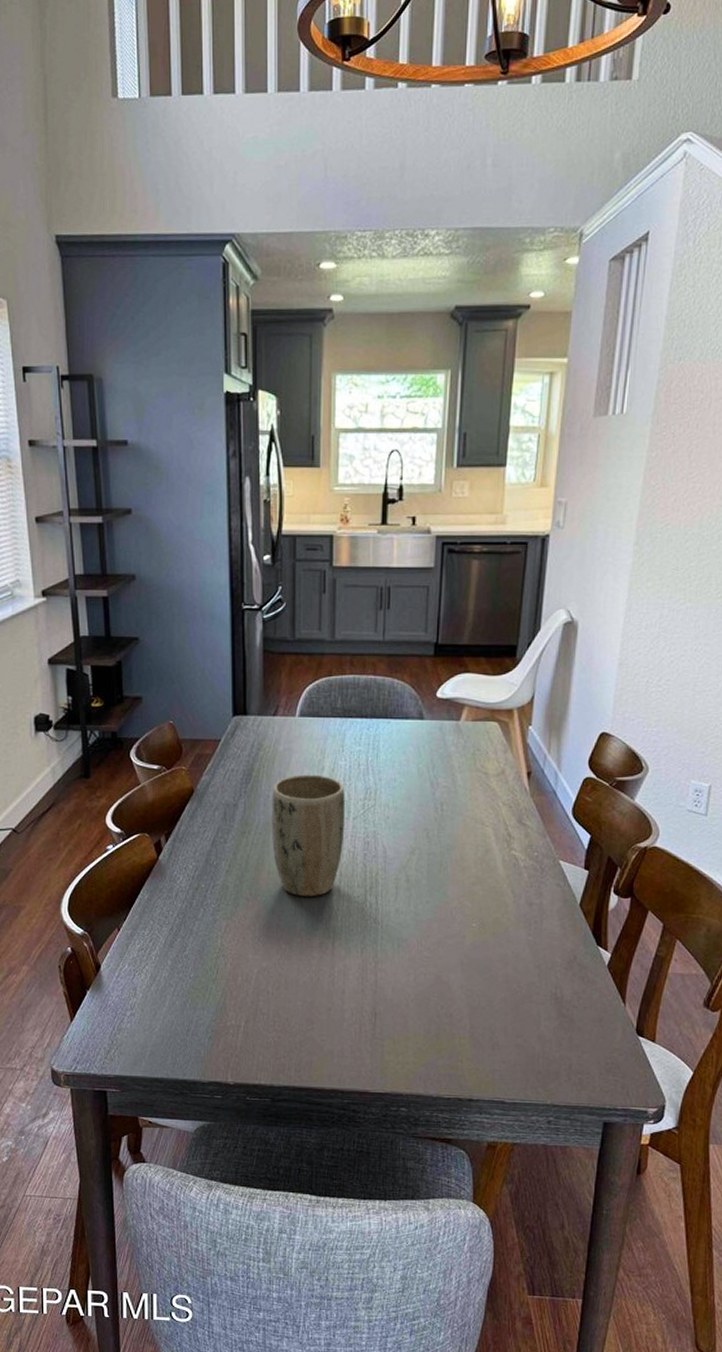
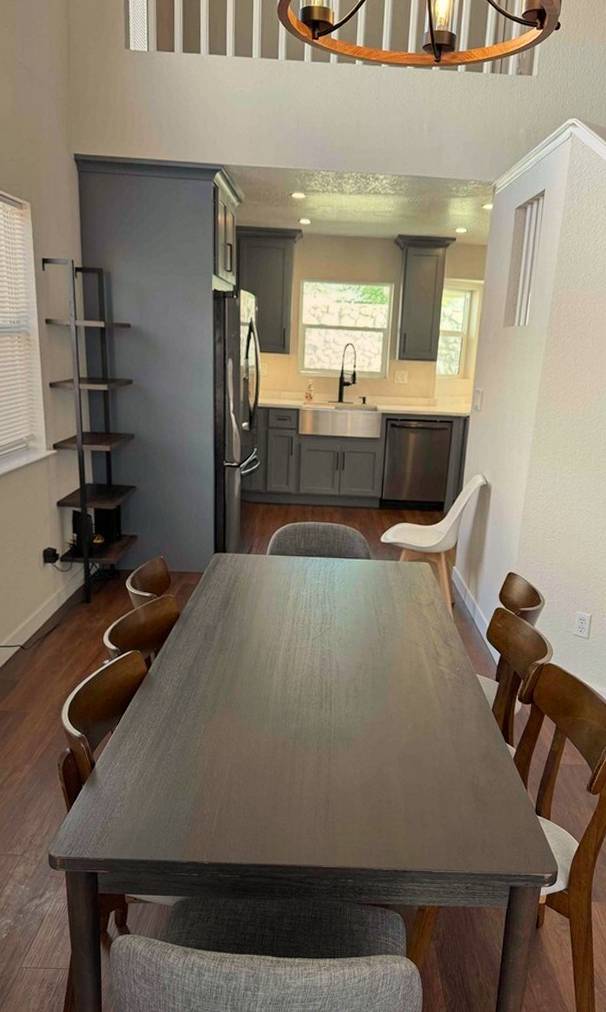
plant pot: present [272,774,345,897] -> none [245,602,306,704]

